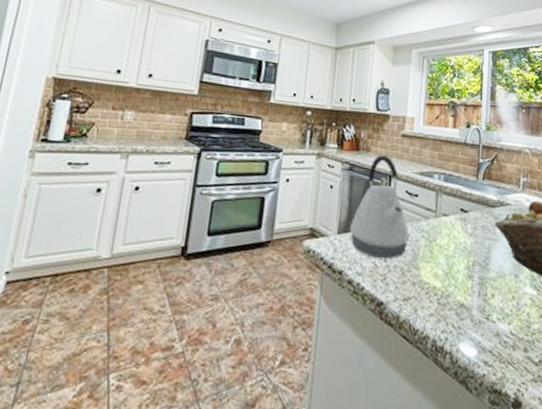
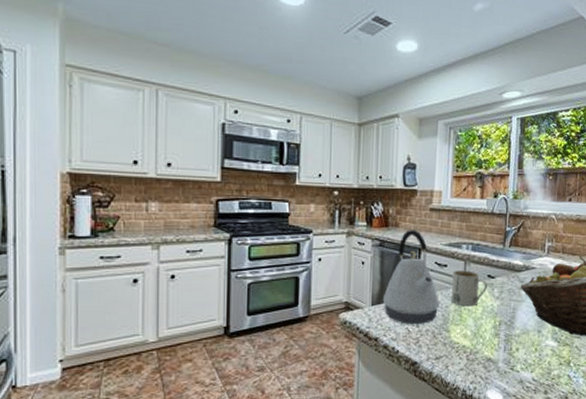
mug: none [422,201,461,243] -> present [451,270,488,307]

